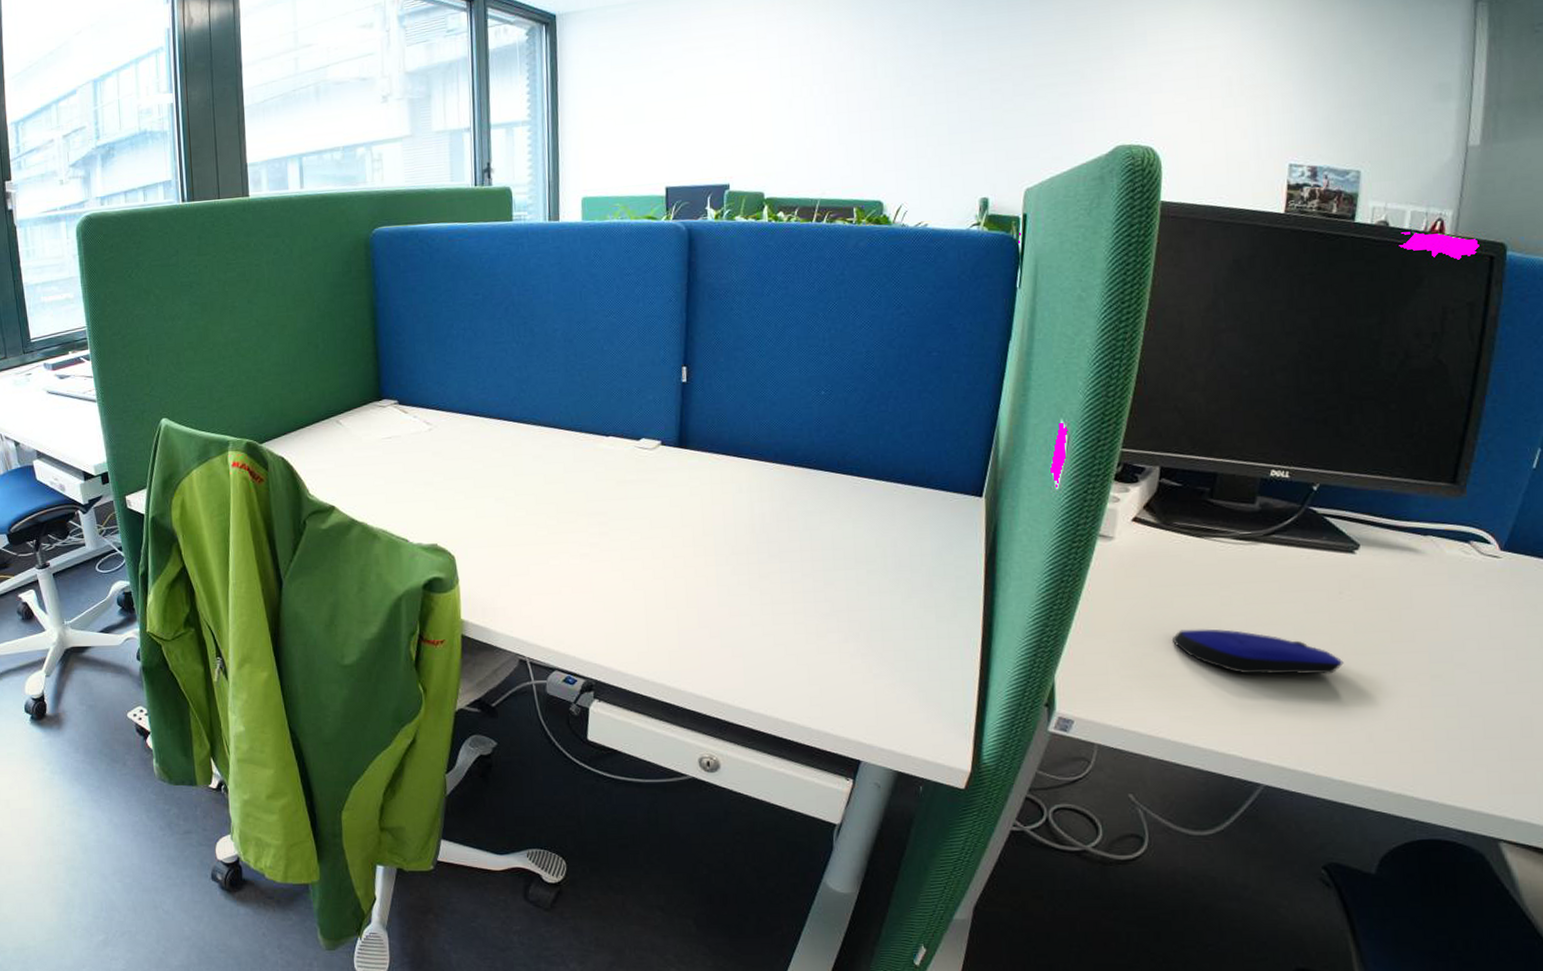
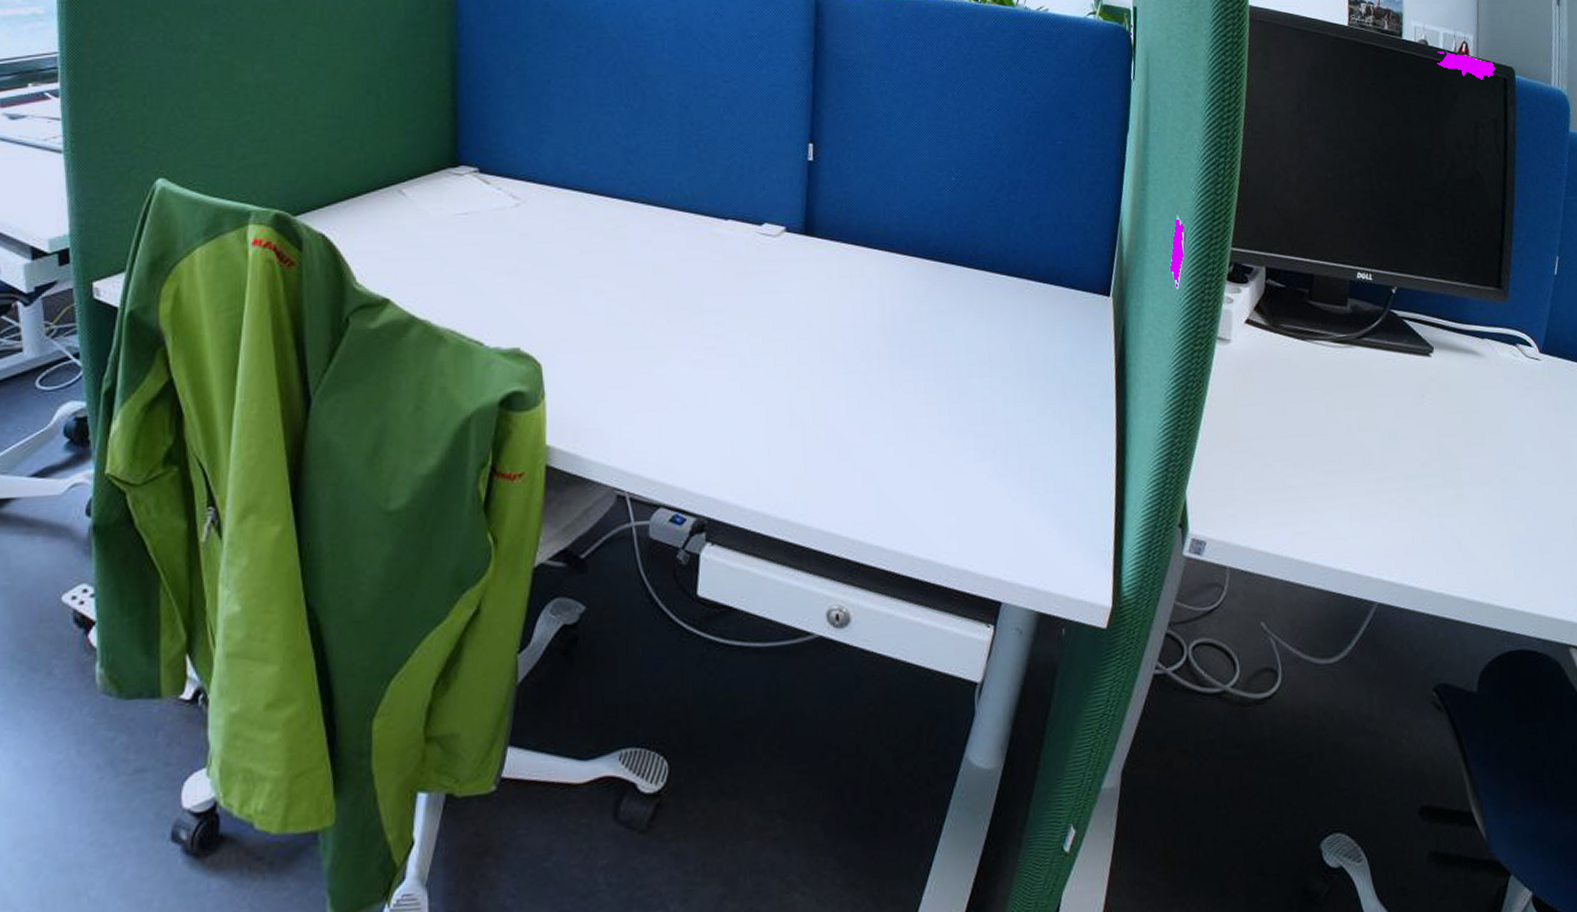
computer mouse: present [1173,629,1344,675] -> none [1288,436,1432,484]

